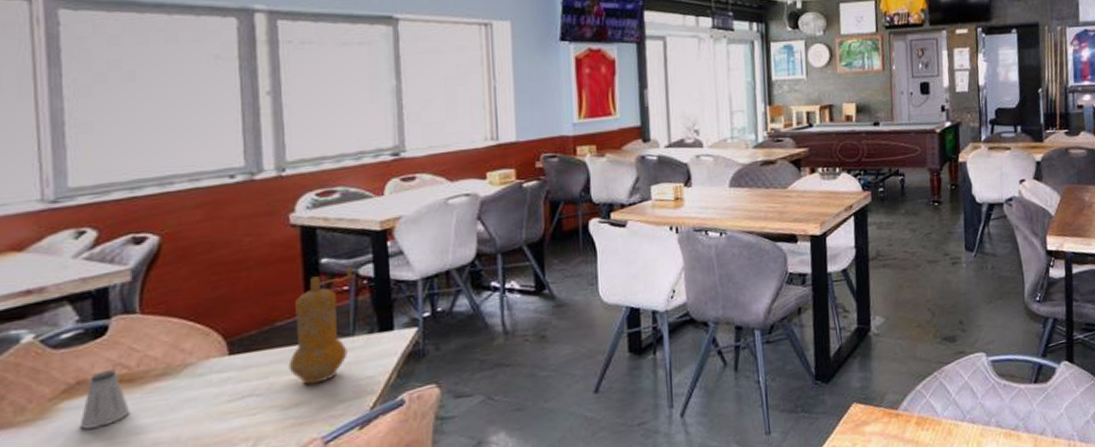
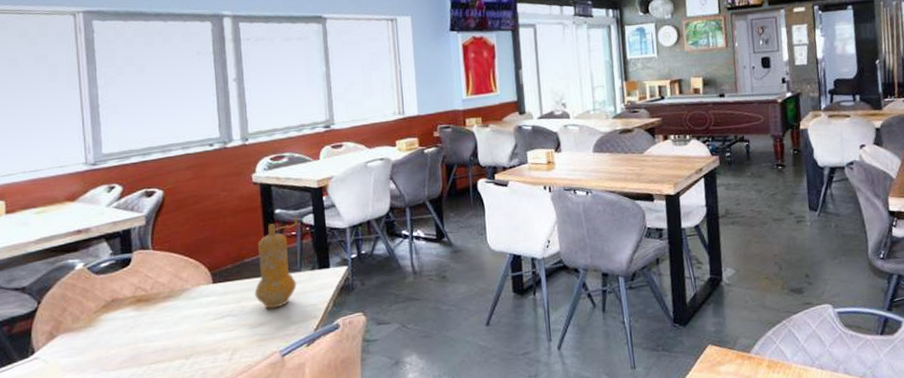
saltshaker: present [79,370,131,430] -> none [114,292,148,336]

